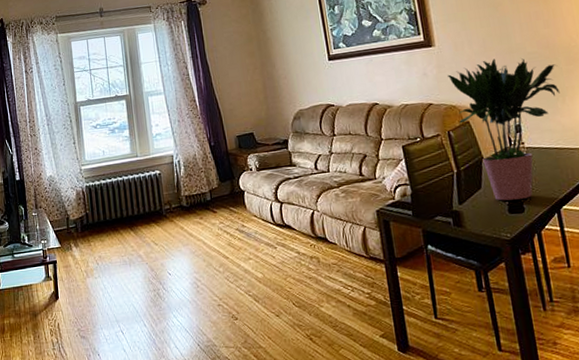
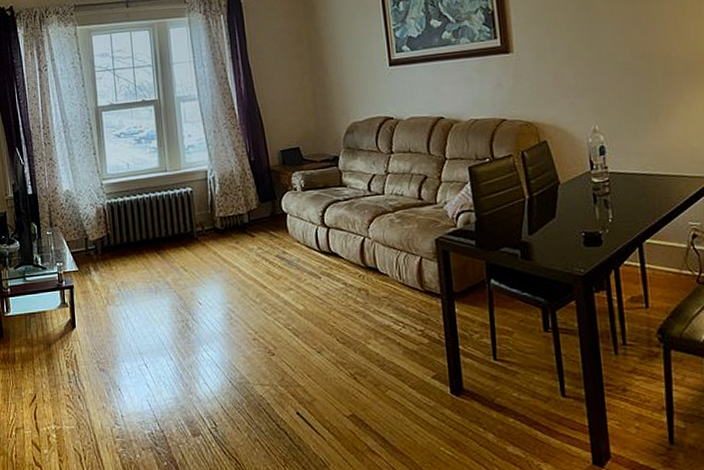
potted plant: present [448,58,560,201] -> none [526,69,653,232]

